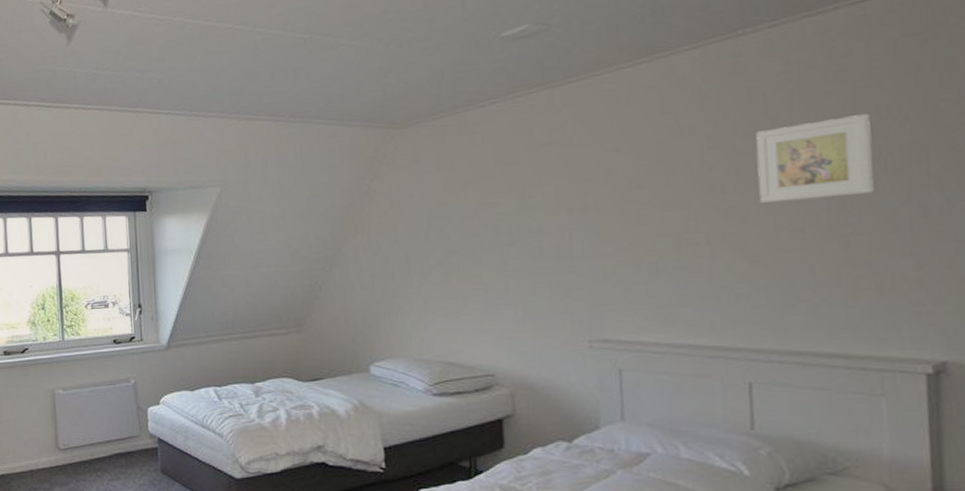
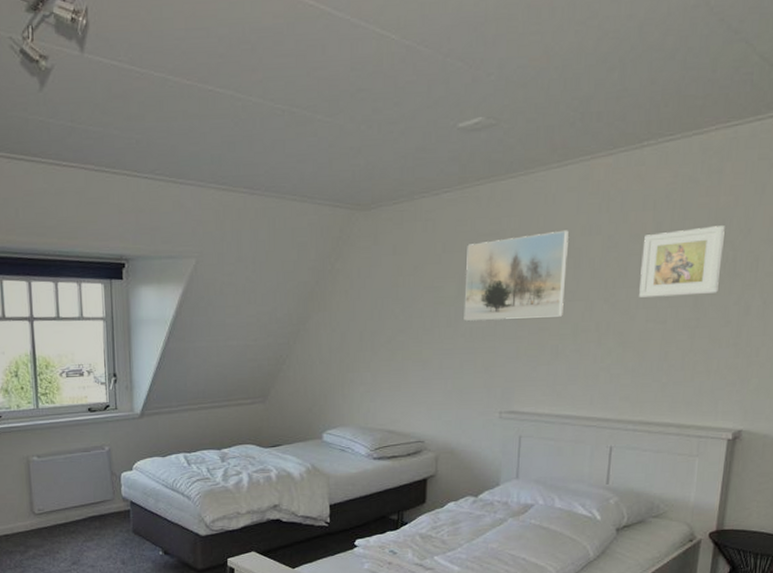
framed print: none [525,133,659,238] -> present [464,230,569,321]

